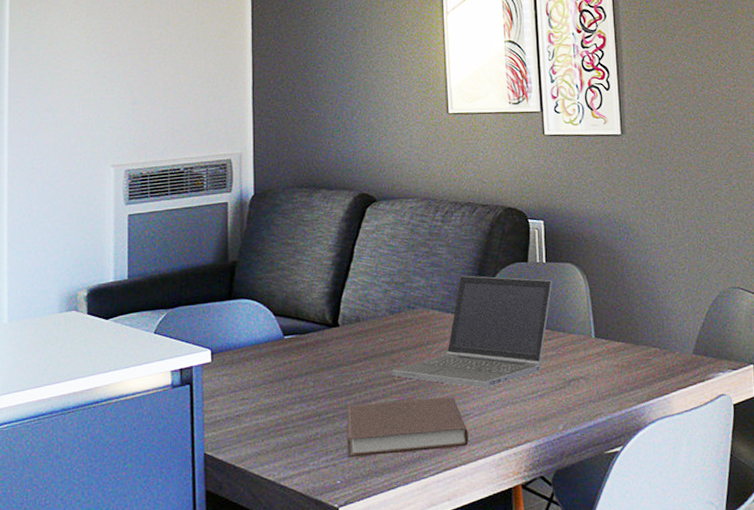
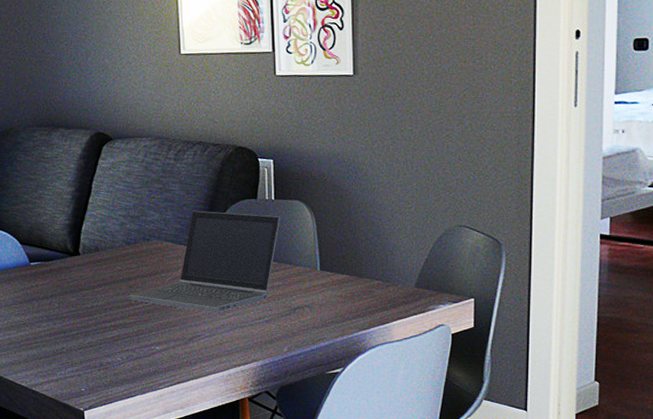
notebook: present [347,397,469,458] -> none [89,320,200,370]

